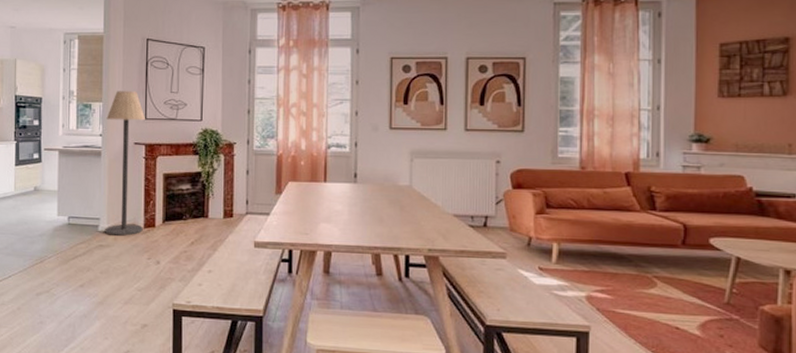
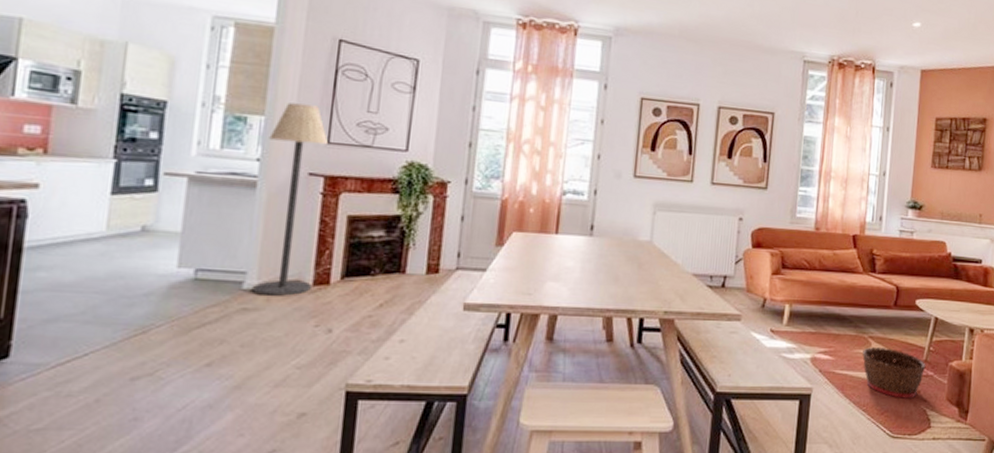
basket: none [647,287,729,343] -> present [862,347,926,399]

